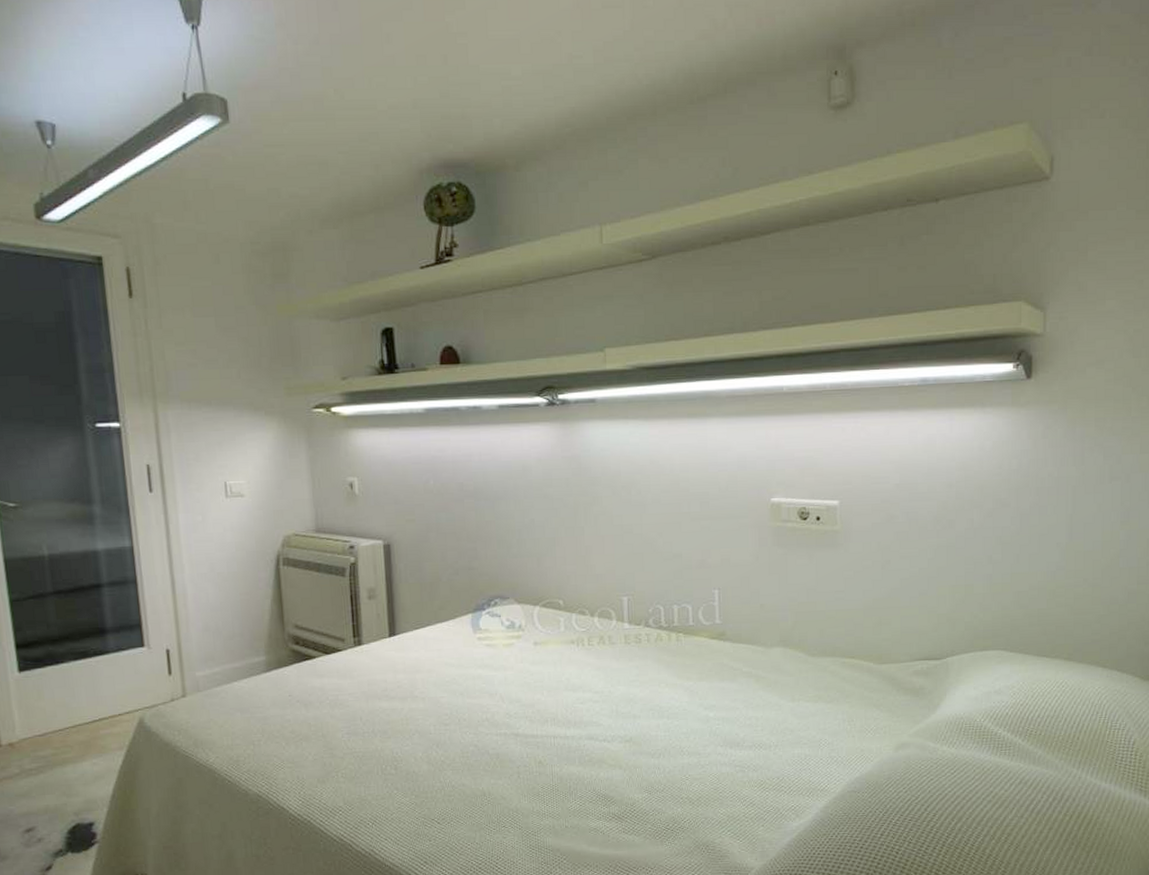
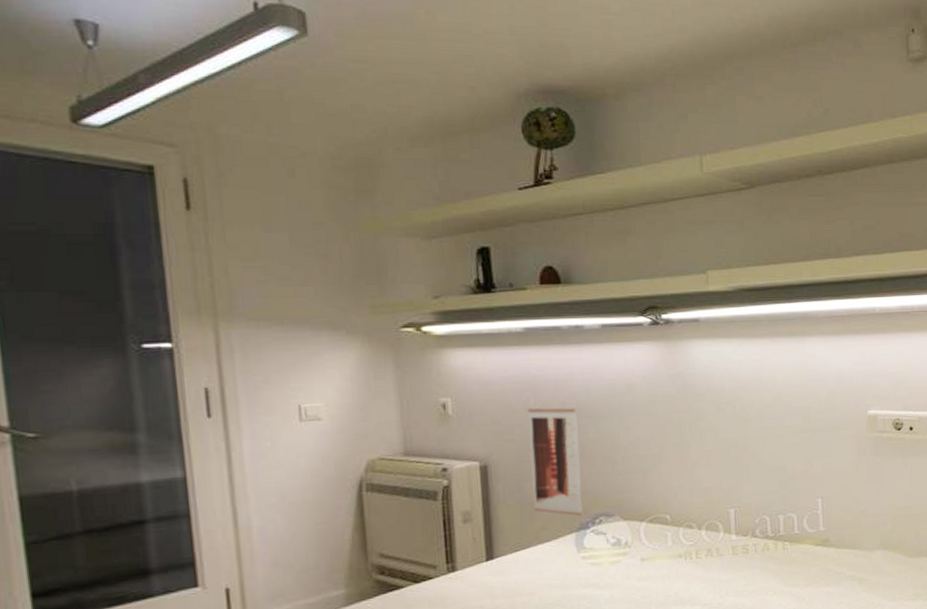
wall art: none [427,489,480,598] -> present [527,408,584,516]

